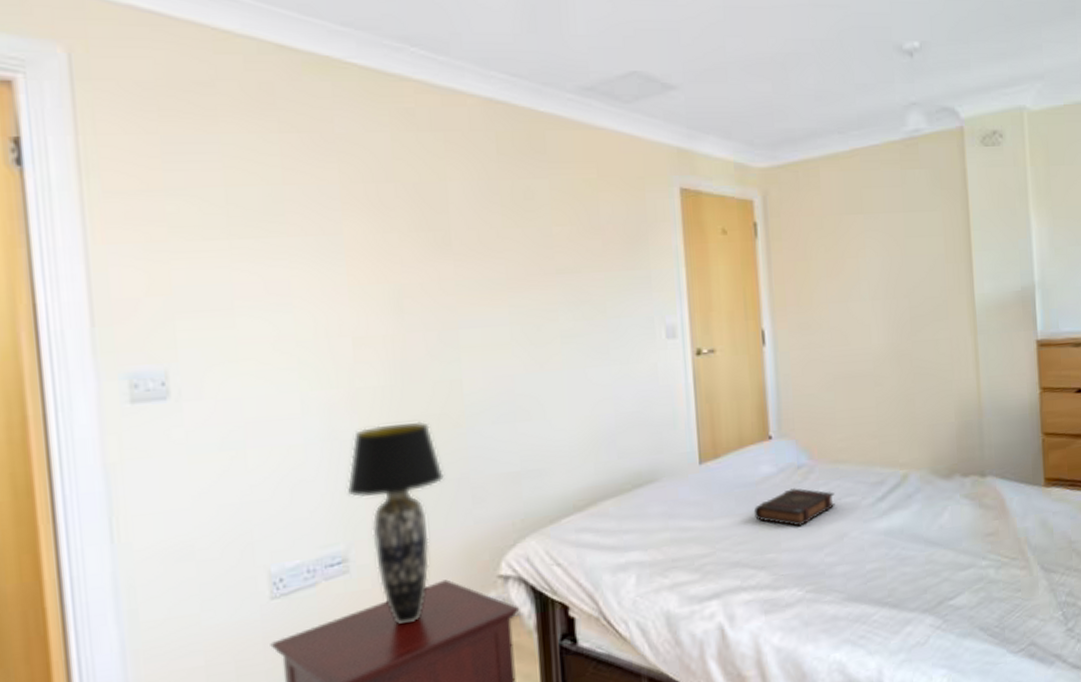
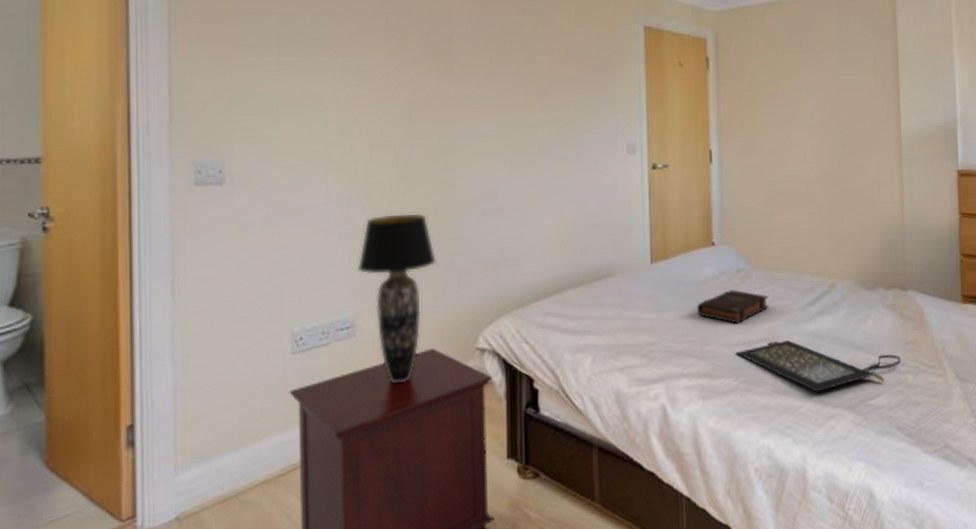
clutch bag: none [799,541,982,597] -> present [735,340,901,392]

